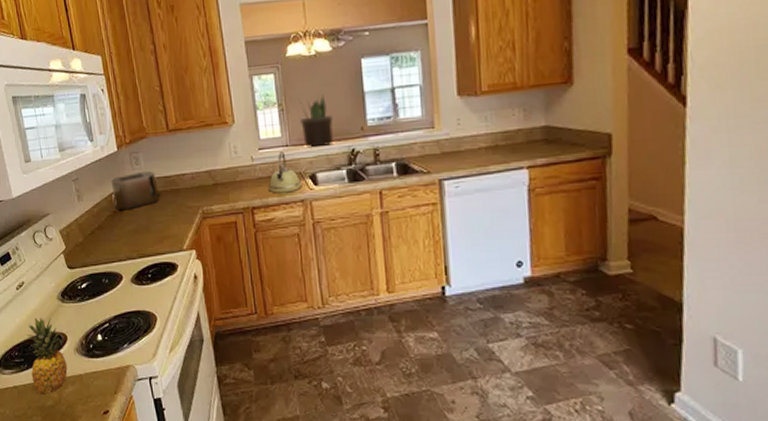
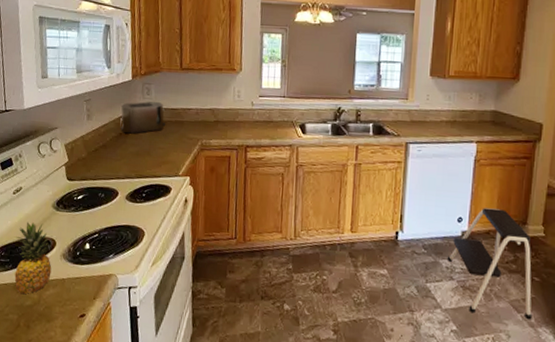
kettle: present [268,151,303,193] -> none [262,101,292,137]
planter: present [297,94,334,147] -> none [298,58,327,102]
step stool: none [509,246,629,377] -> present [447,208,532,320]

